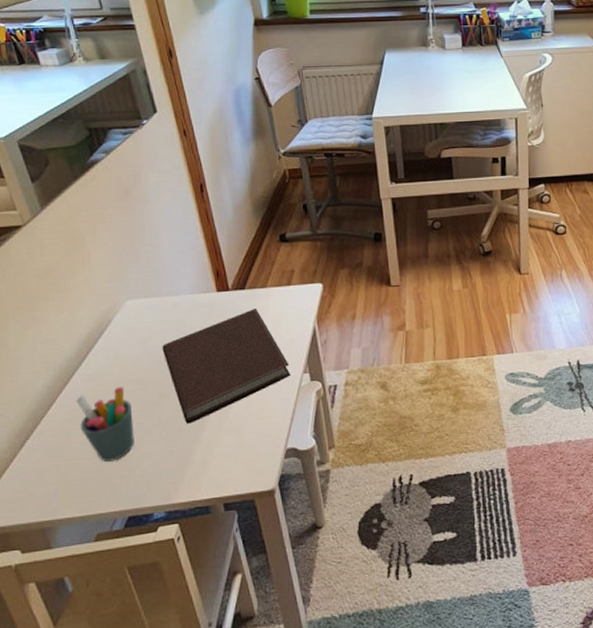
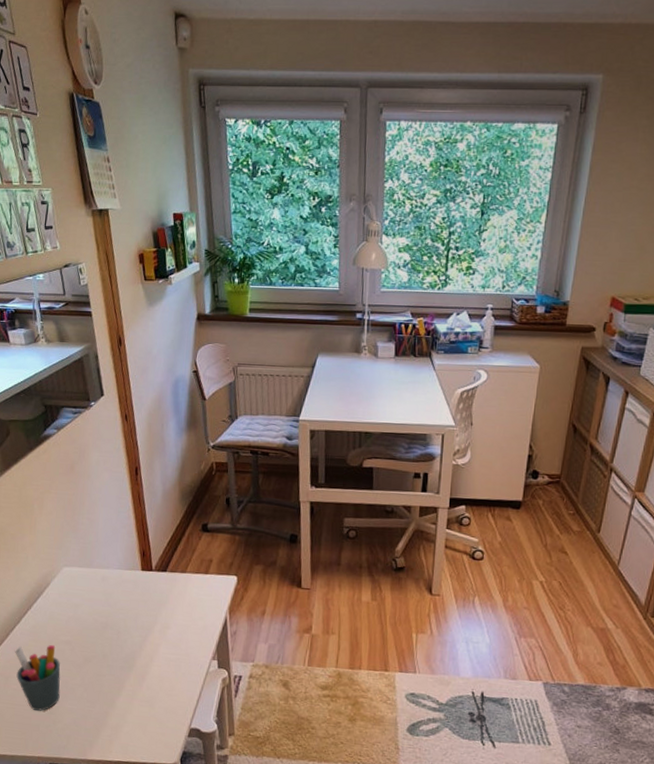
notebook: present [162,309,291,424] -> none [90,591,201,689]

